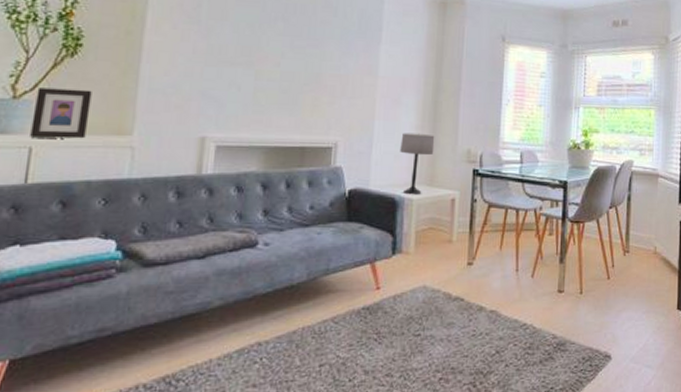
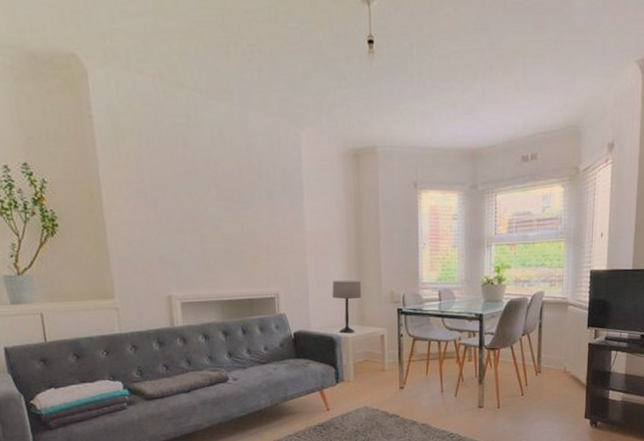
picture frame: present [30,87,92,139] -> none [33,263,80,305]

